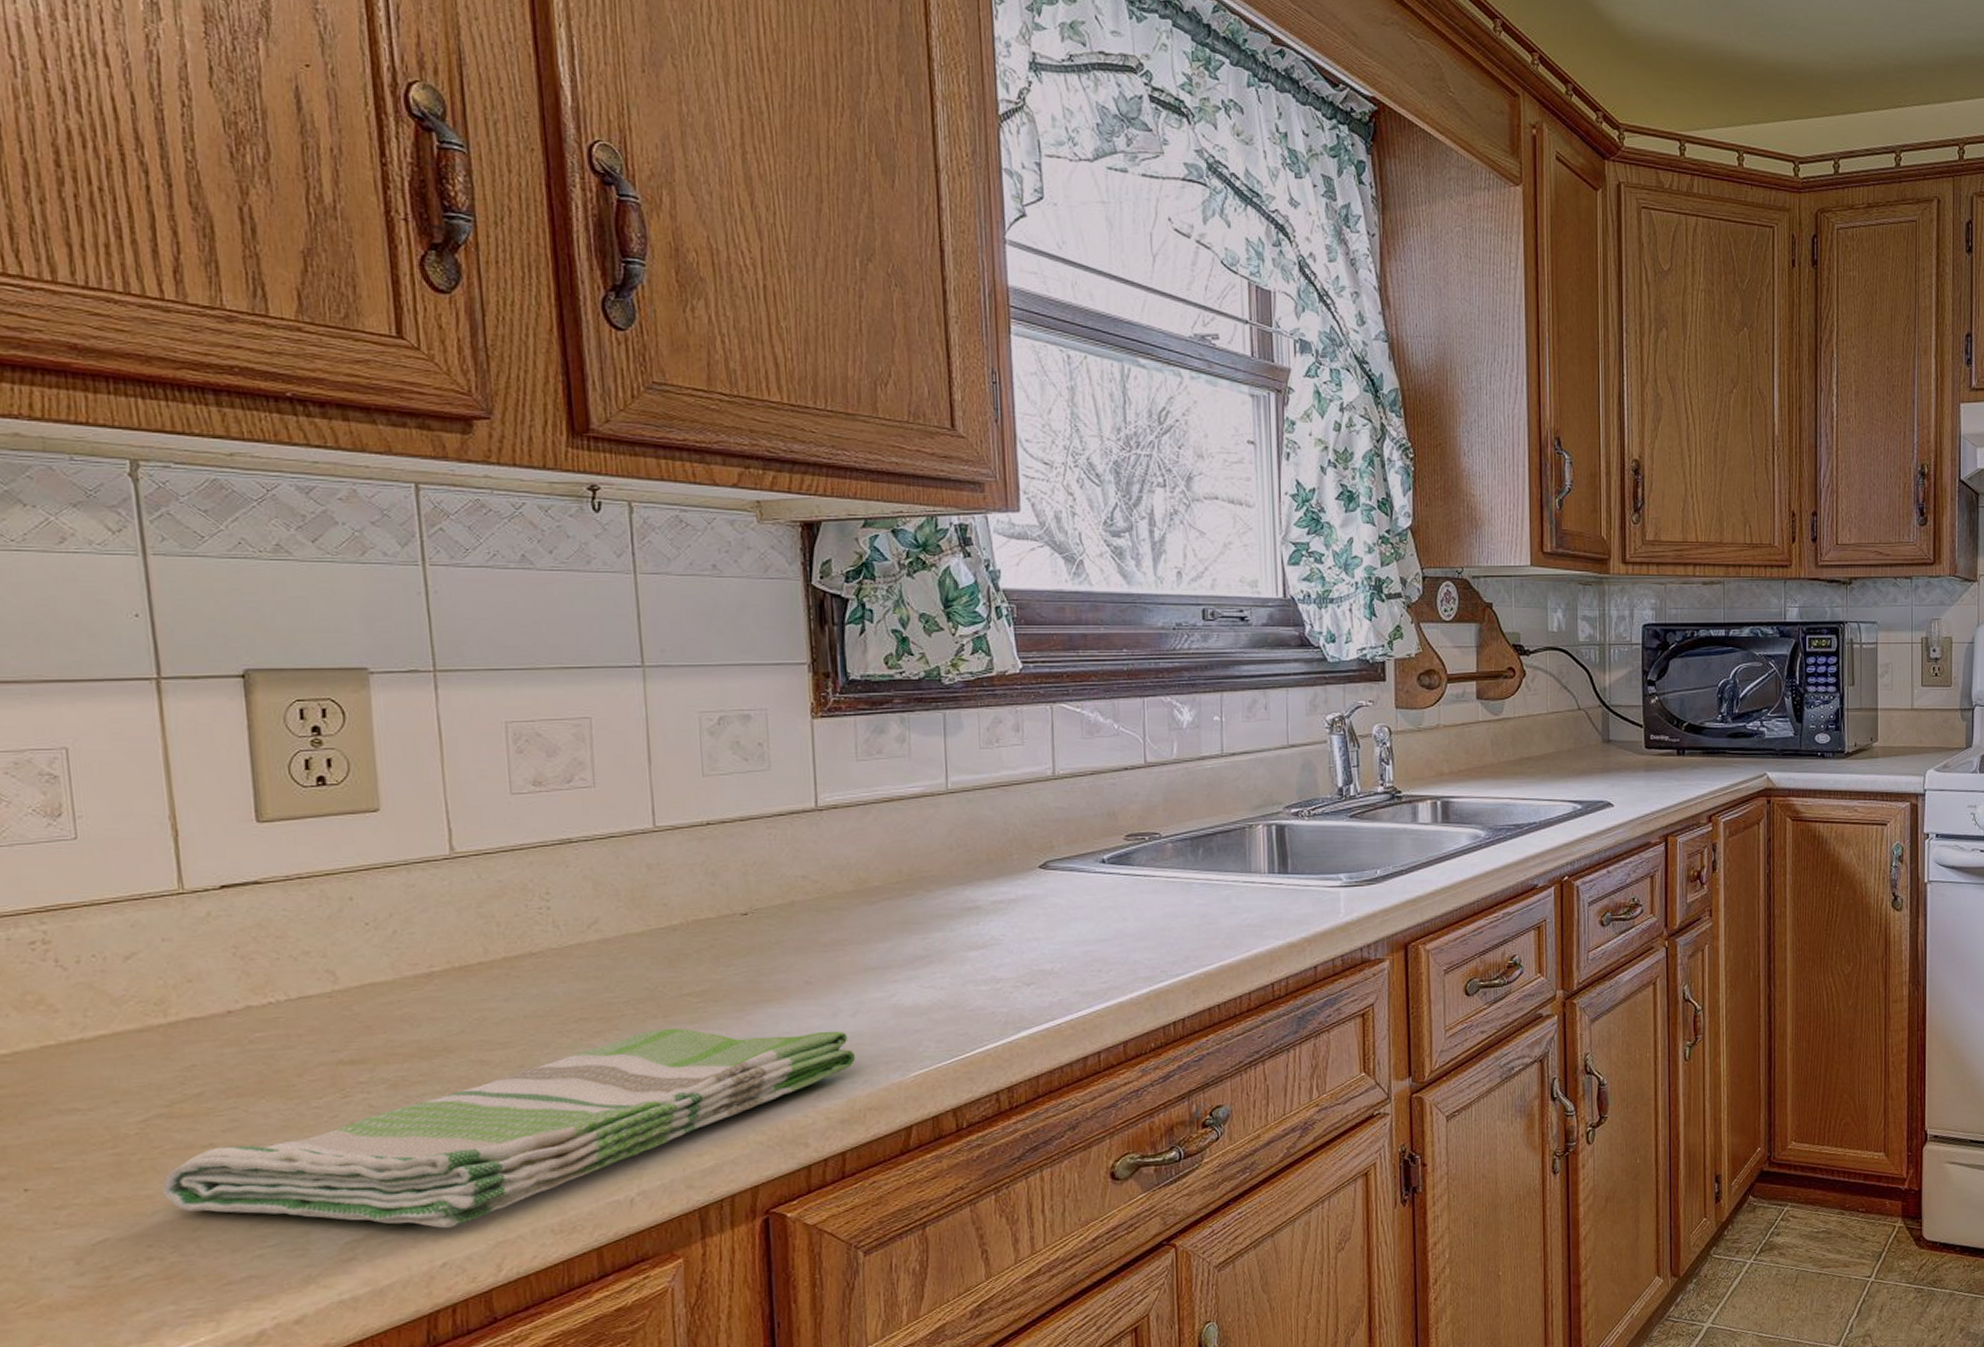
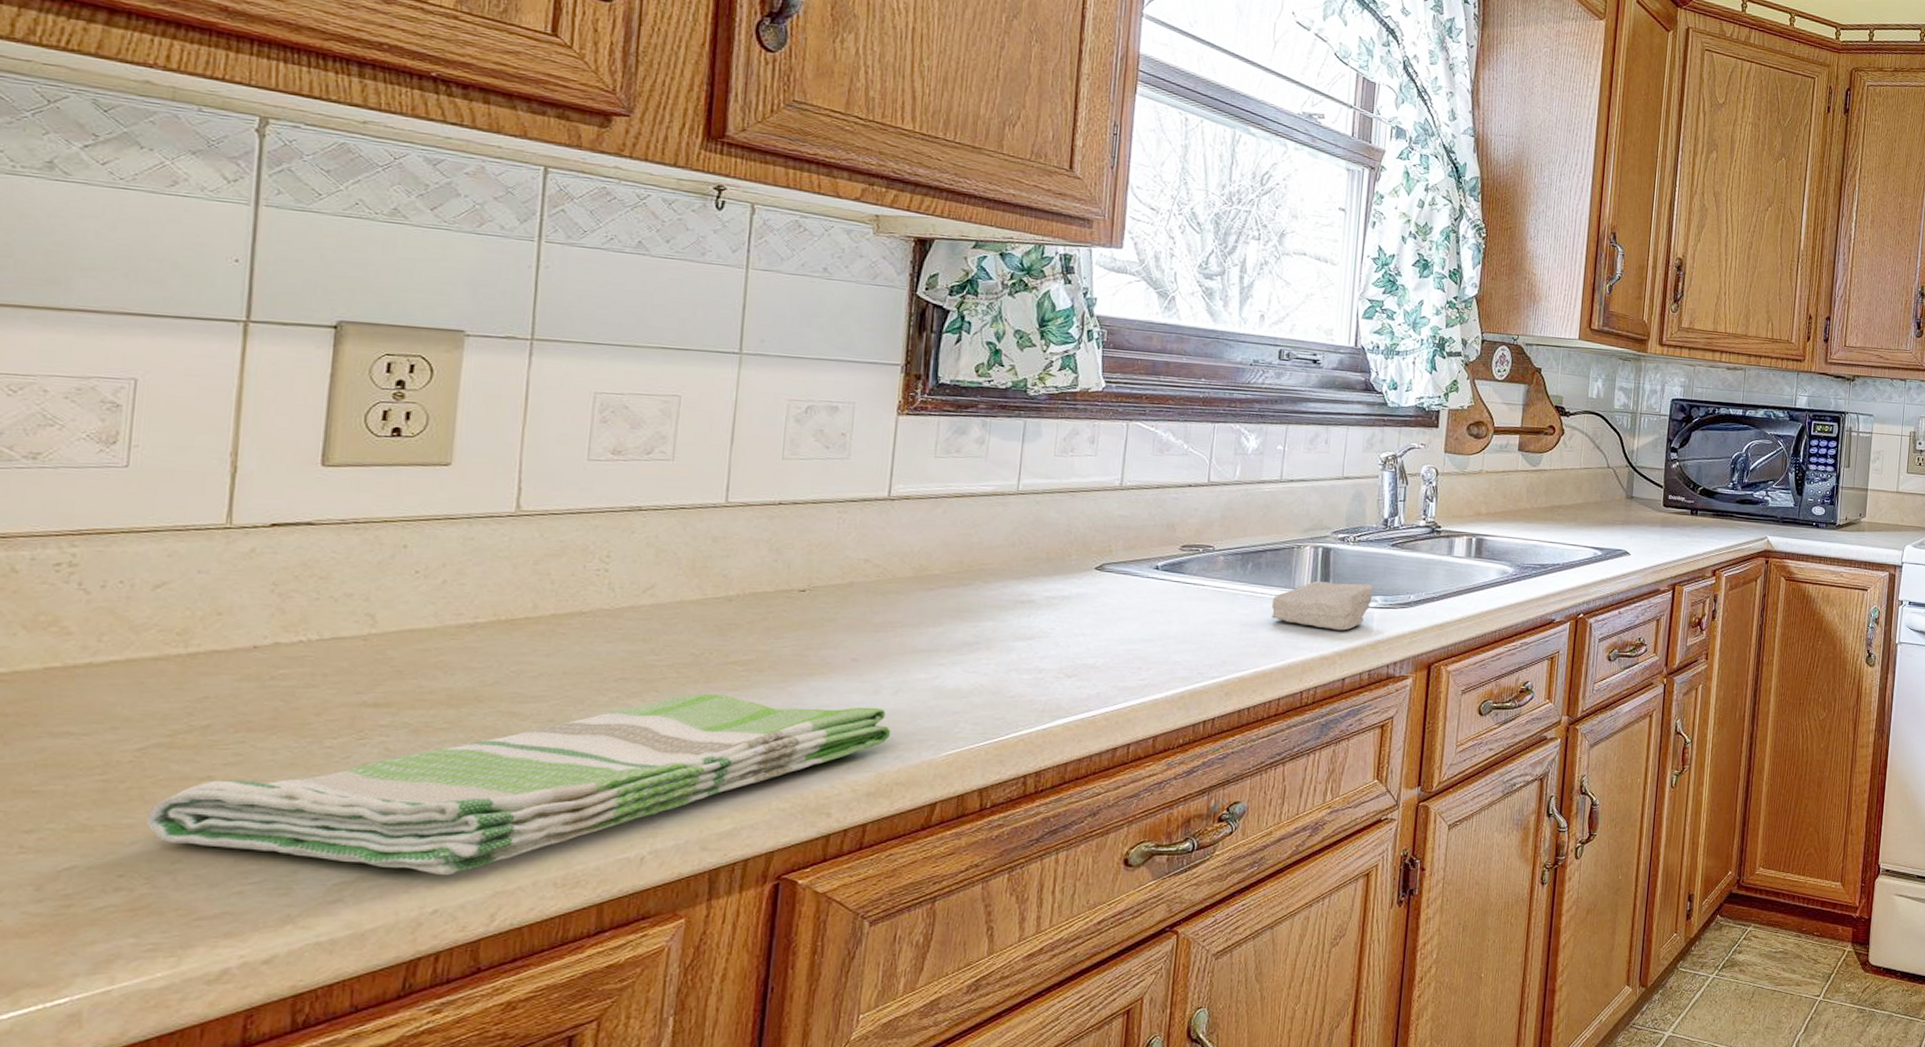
soap bar: none [1229,861,1336,915] -> present [1271,581,1373,631]

